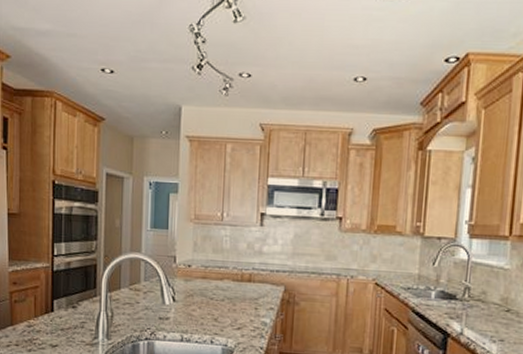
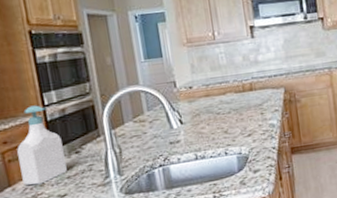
soap bottle: none [23,253,62,330] -> present [17,105,67,185]

